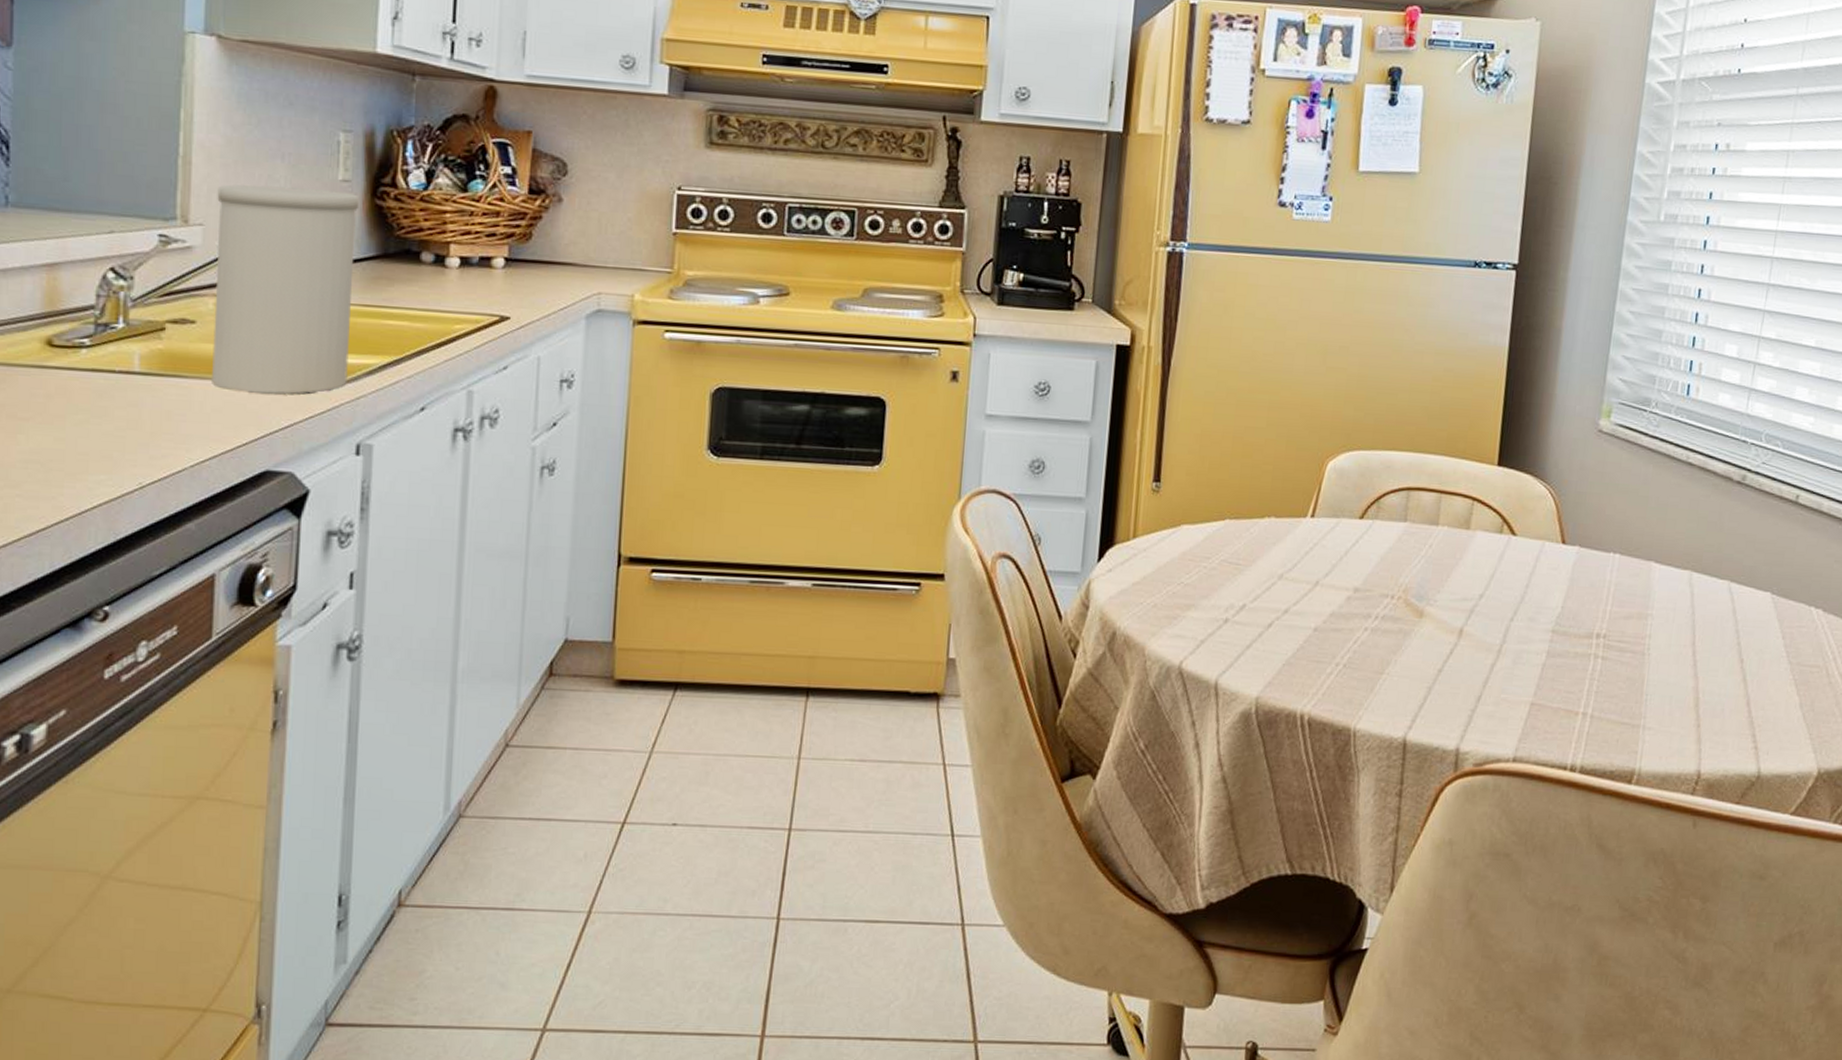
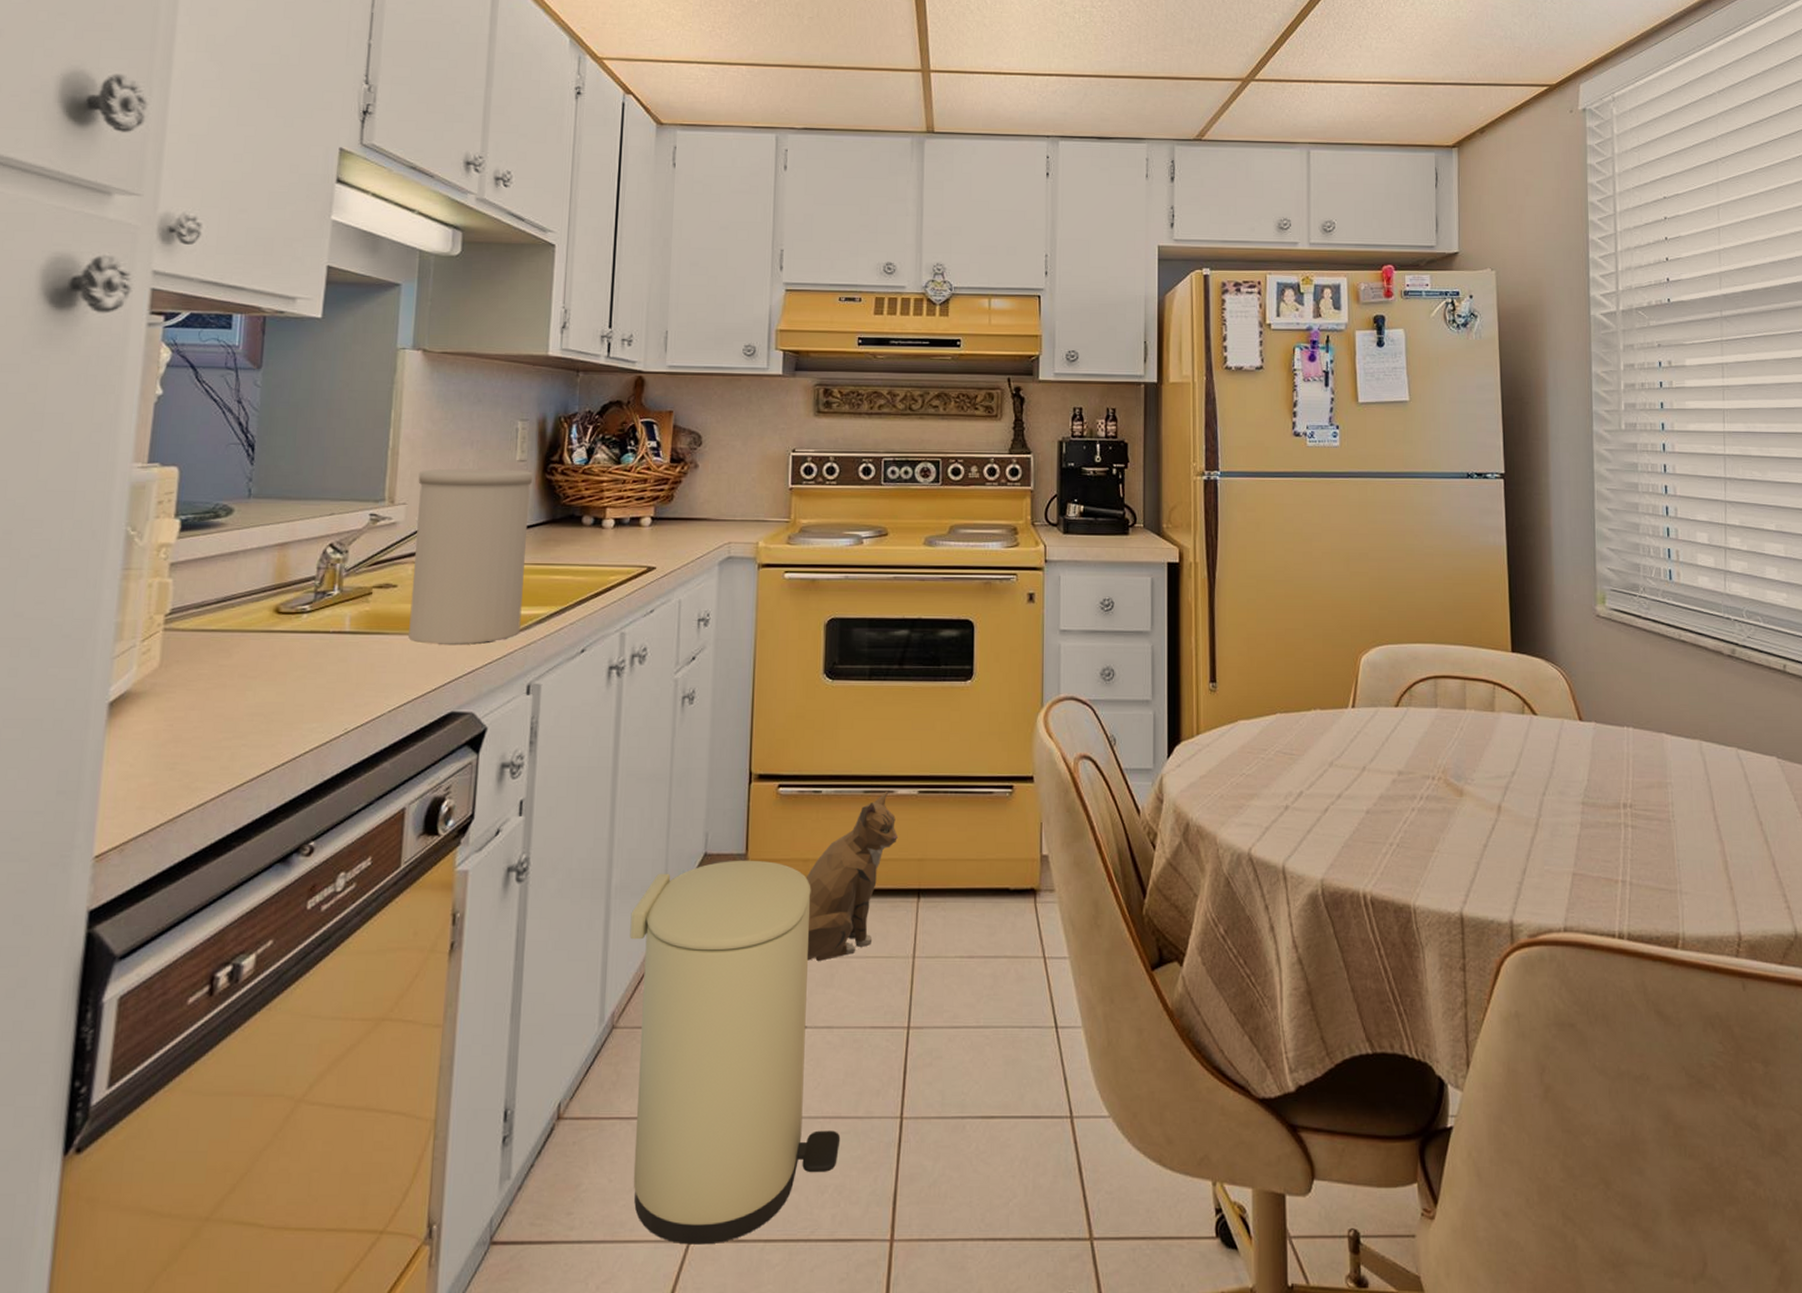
pedal bin: none [478,648,711,1034] -> present [630,860,841,1245]
cat: none [679,581,788,758] -> present [805,790,899,961]

